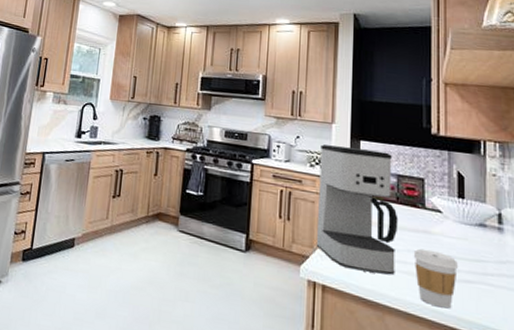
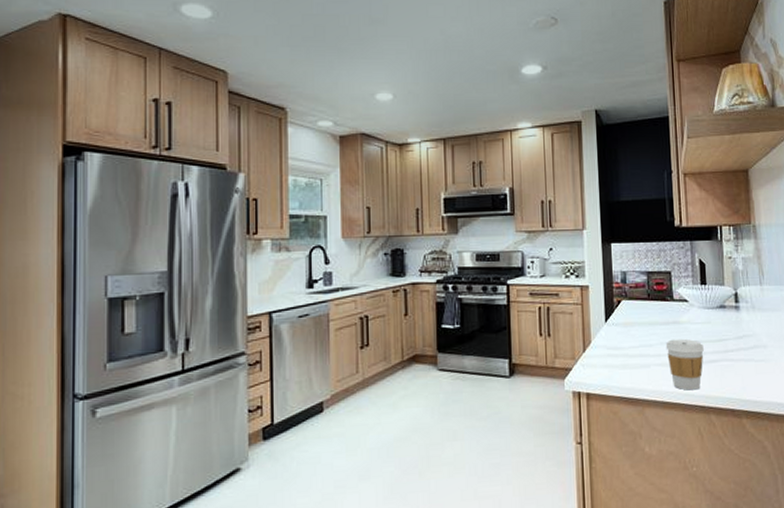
coffee maker: present [316,144,398,275] -> none [574,251,651,372]

